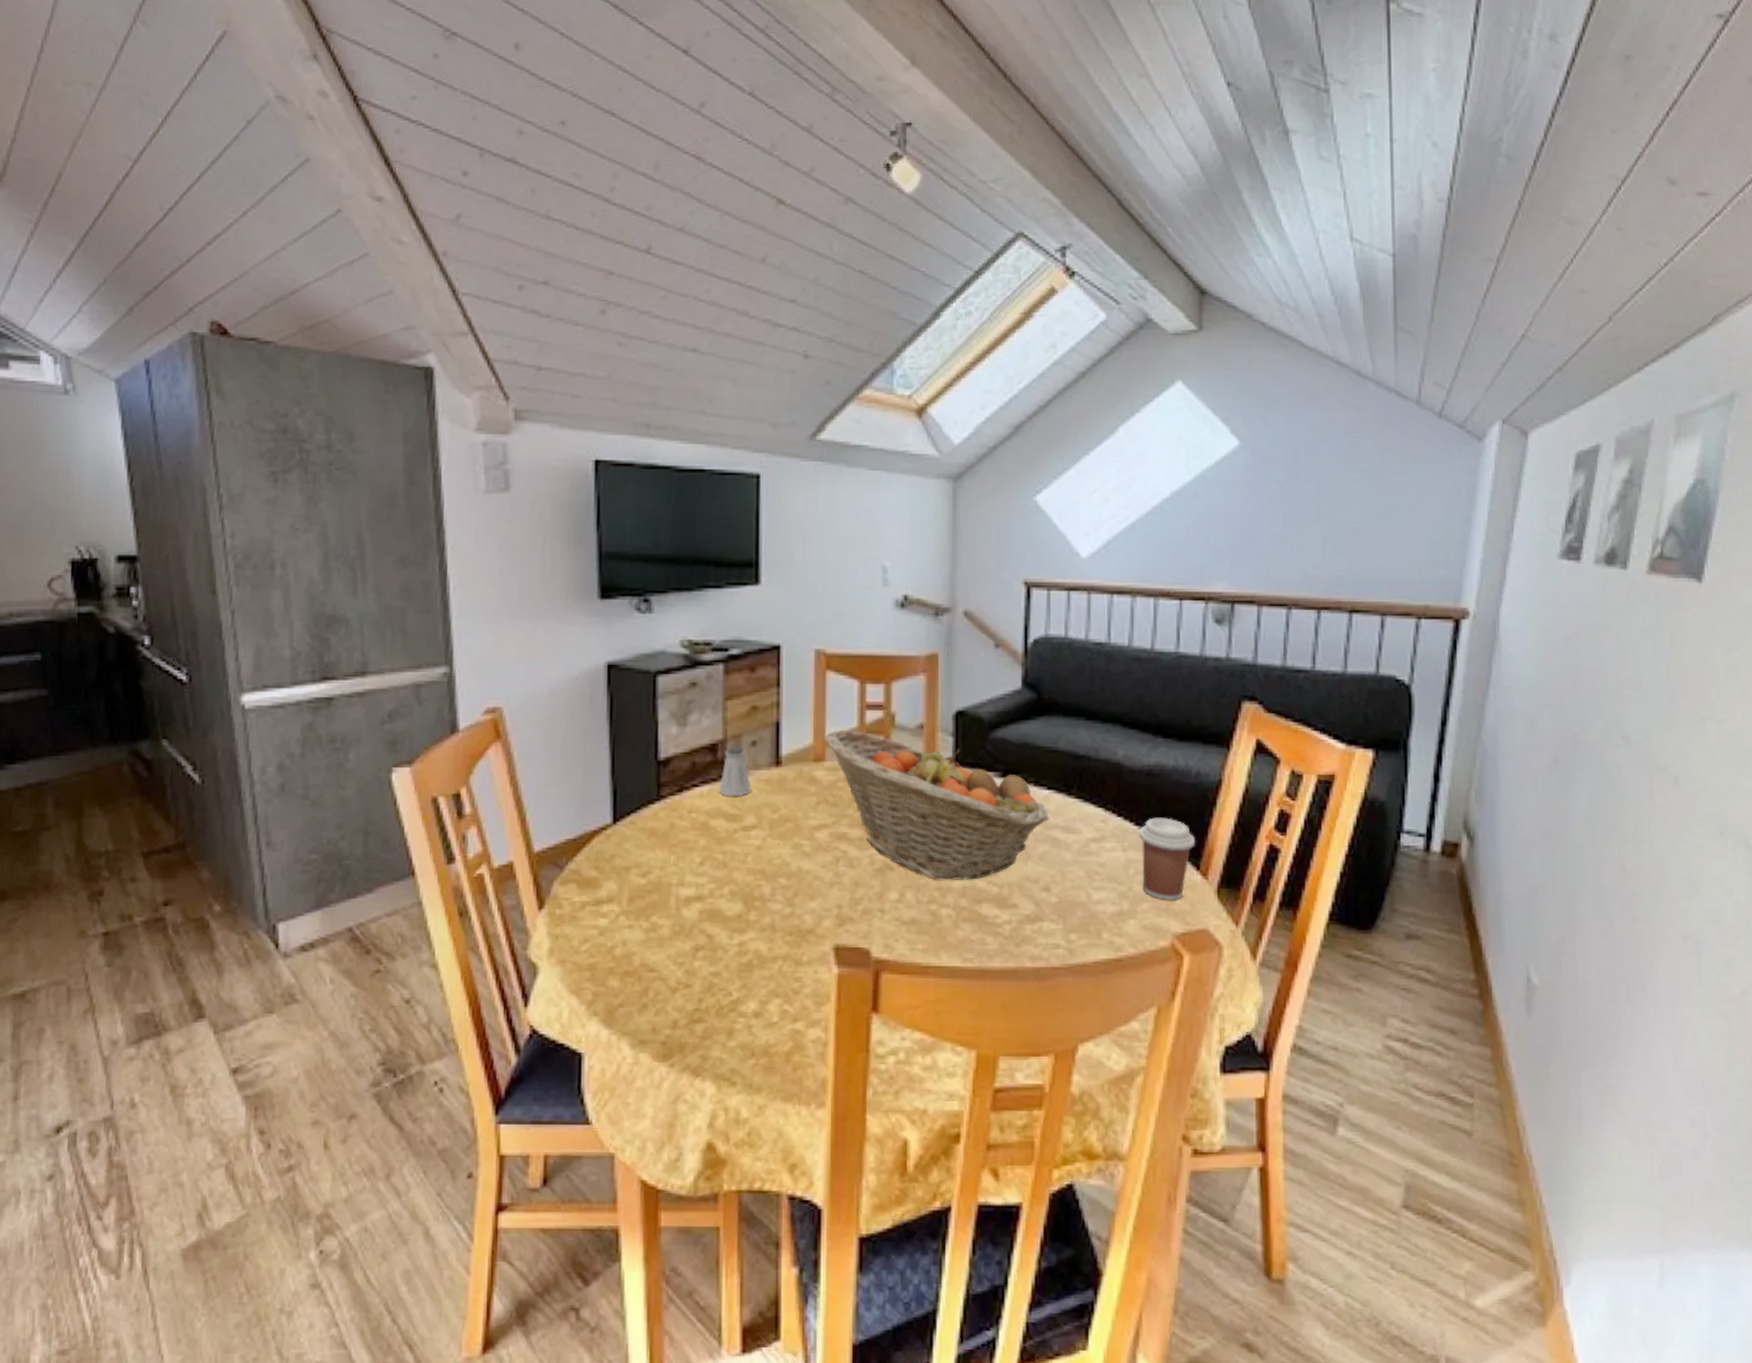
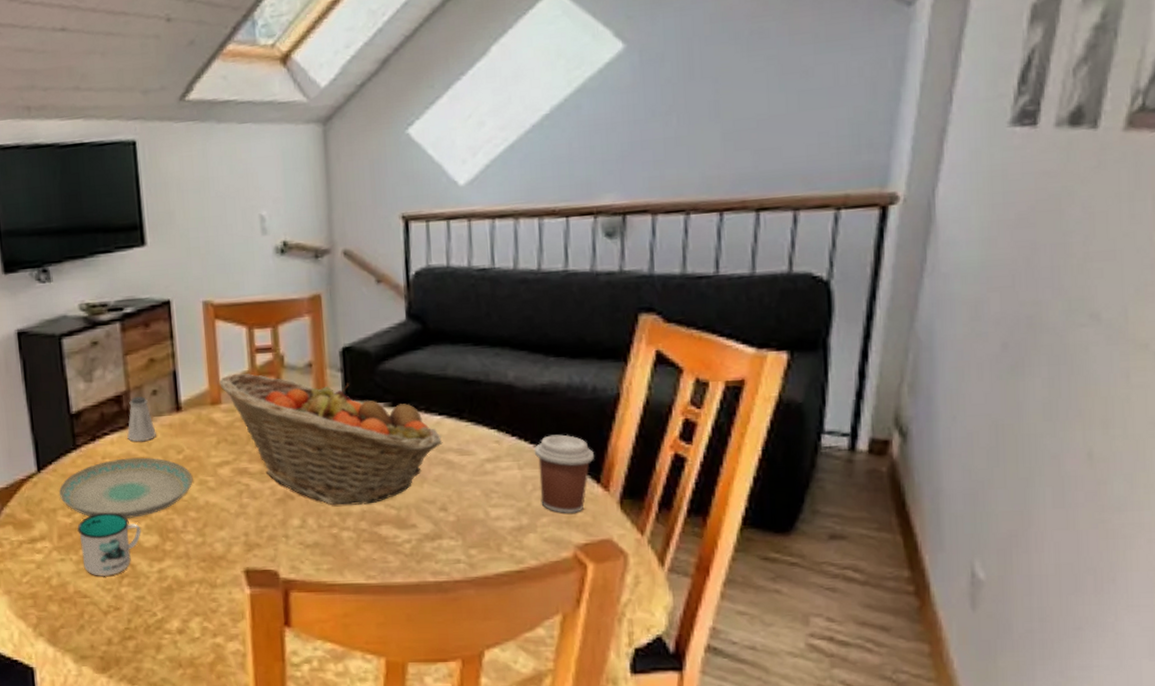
plate: none [634,814,787,883] -> present [58,457,193,519]
mug: none [652,874,724,947] -> present [77,512,141,576]

